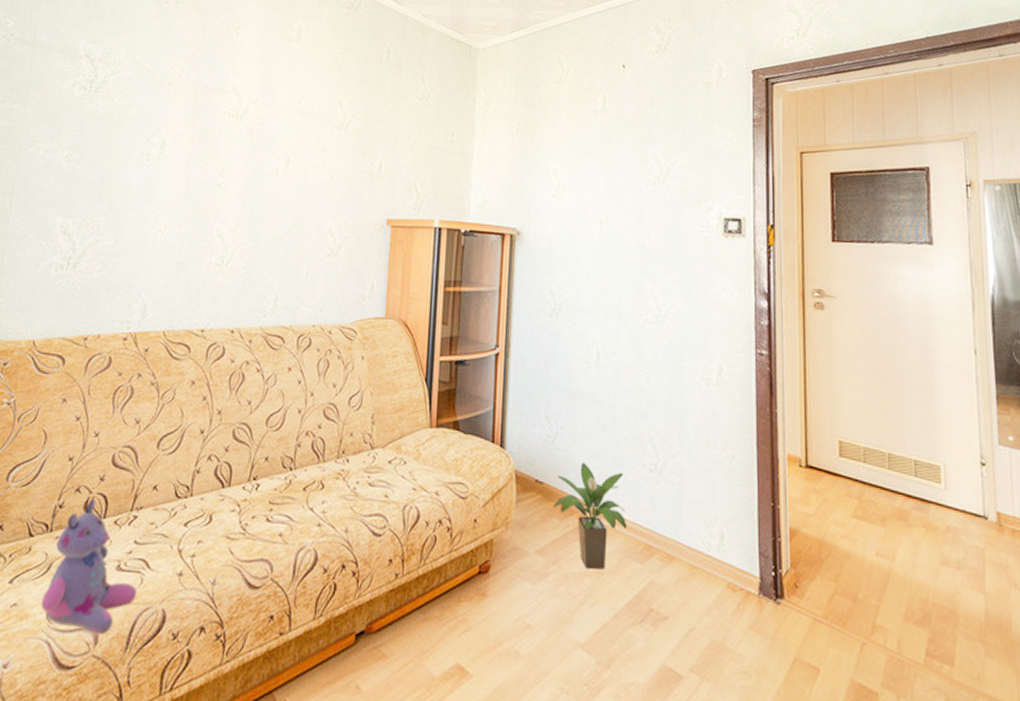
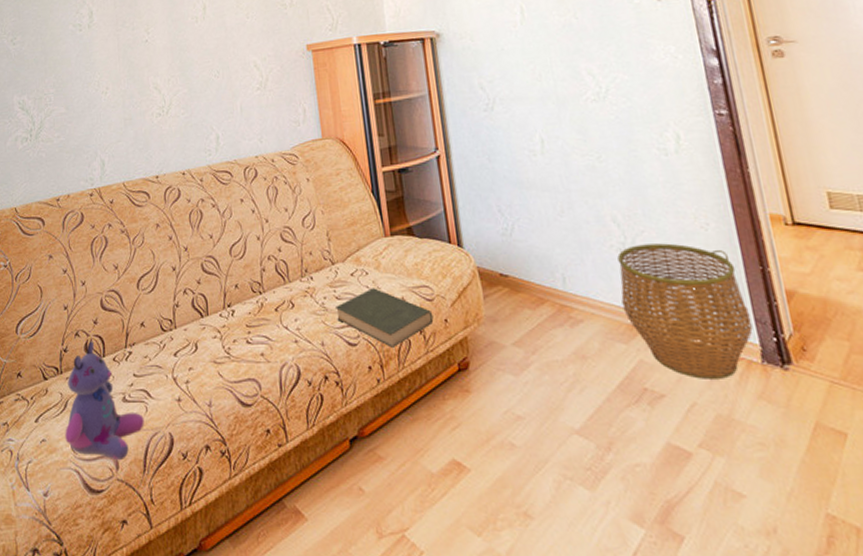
book: none [366,478,464,543] -> present [336,288,434,348]
potted plant: present [553,462,628,570] -> none [521,251,605,355]
basket: none [644,468,756,607] -> present [617,243,753,379]

